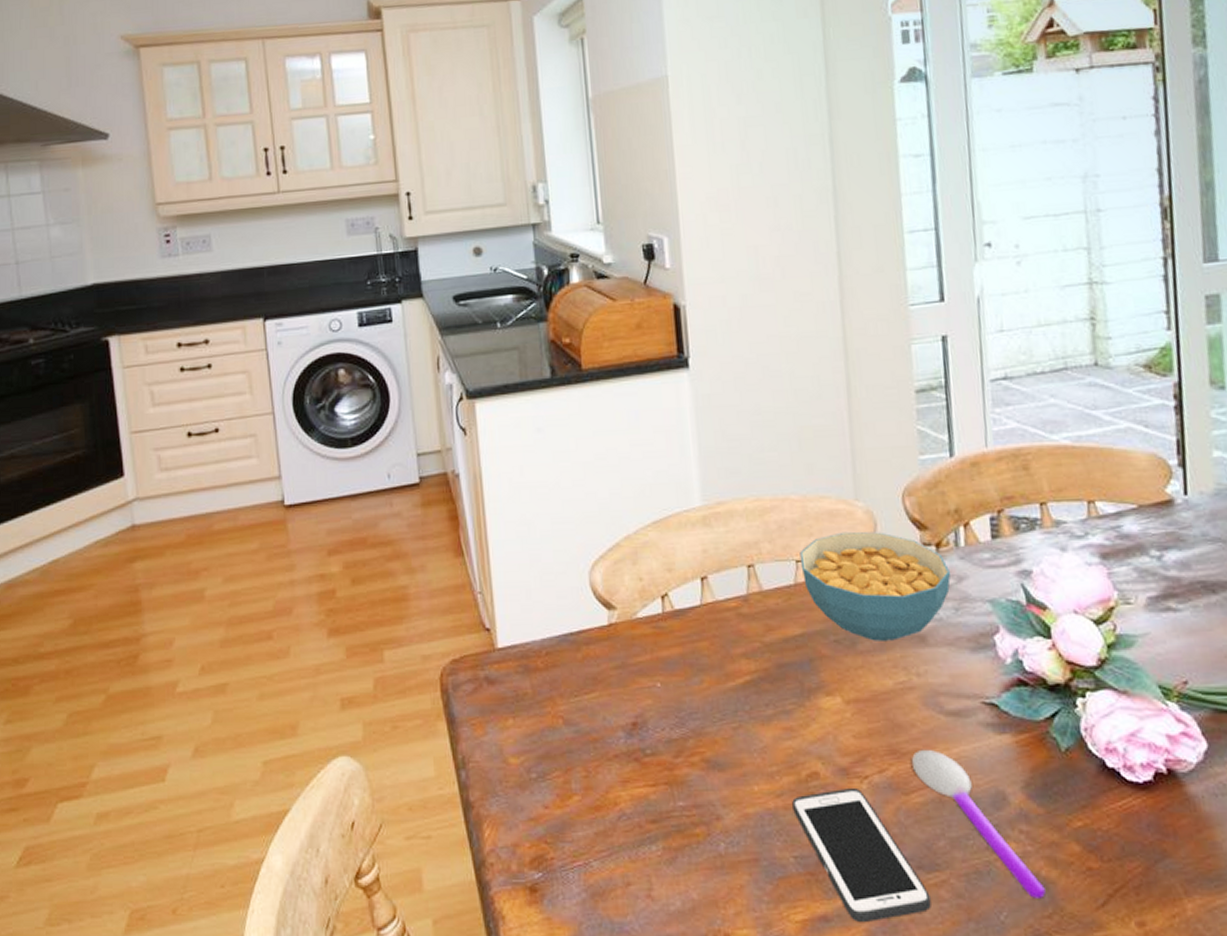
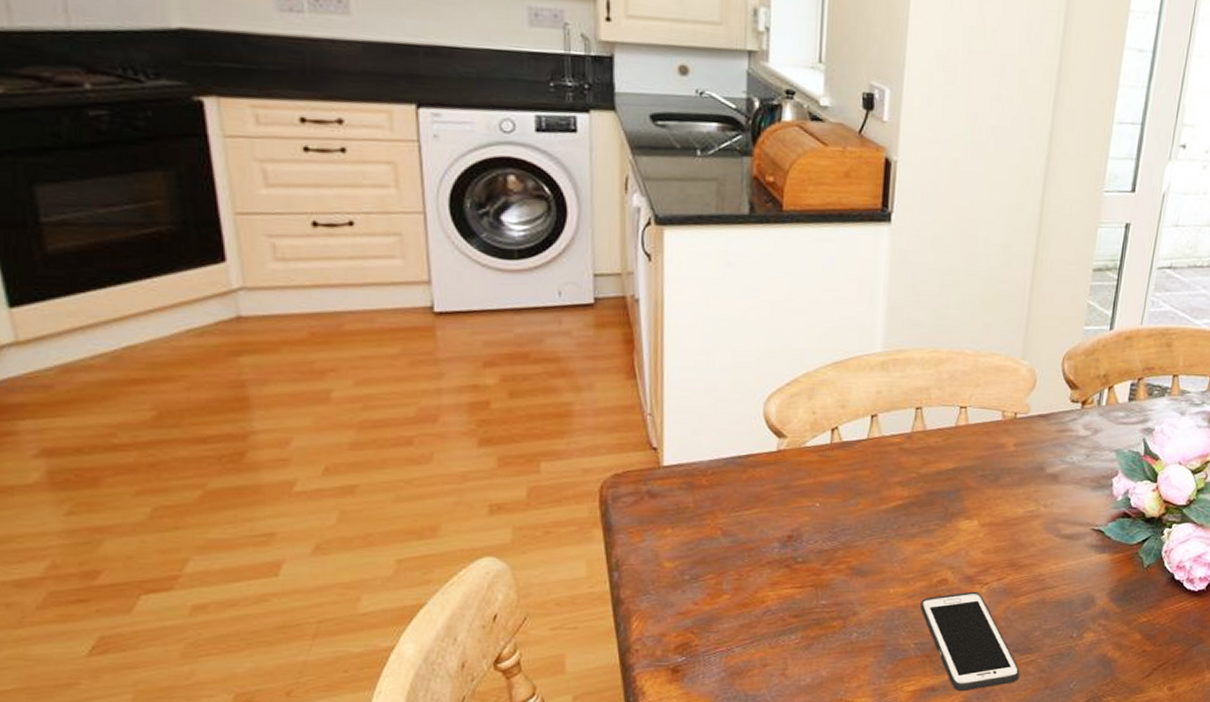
cereal bowl: present [799,531,951,641] -> none [964,385,1089,478]
spoon: present [911,749,1046,898] -> none [1025,563,1108,672]

